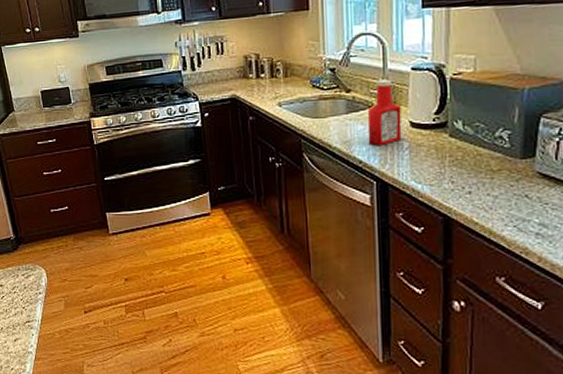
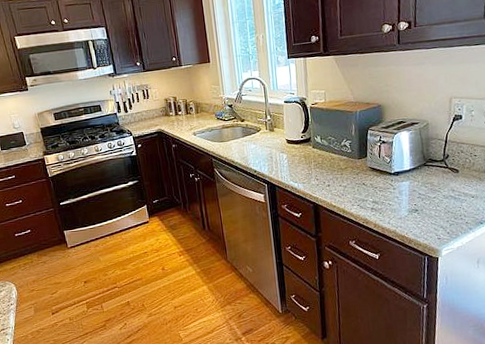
ketchup bottle: present [367,79,402,145] -> none [257,110,282,159]

